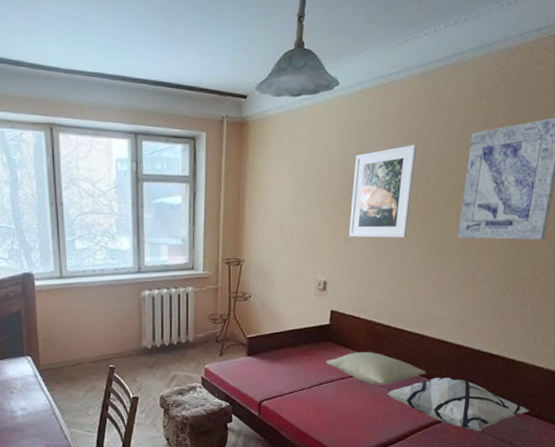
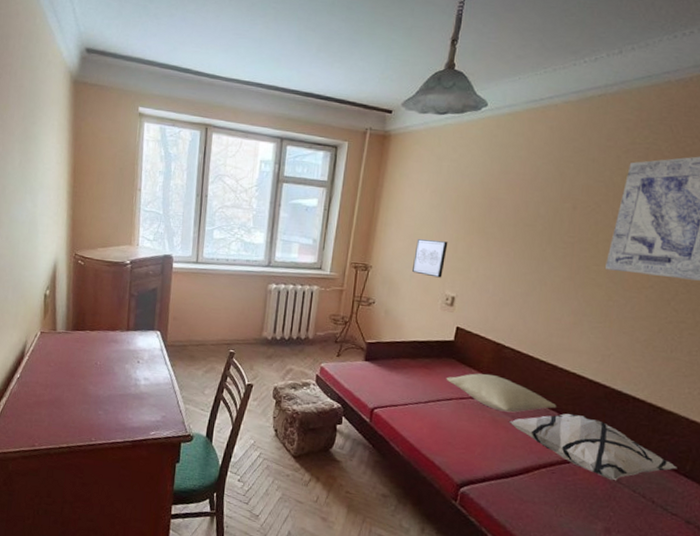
wall art: none [284,227,315,264] -> present [412,239,448,278]
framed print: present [349,145,417,238] -> none [484,169,566,263]

